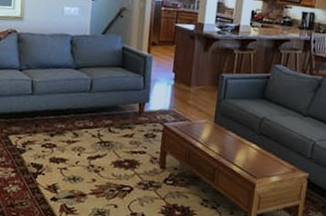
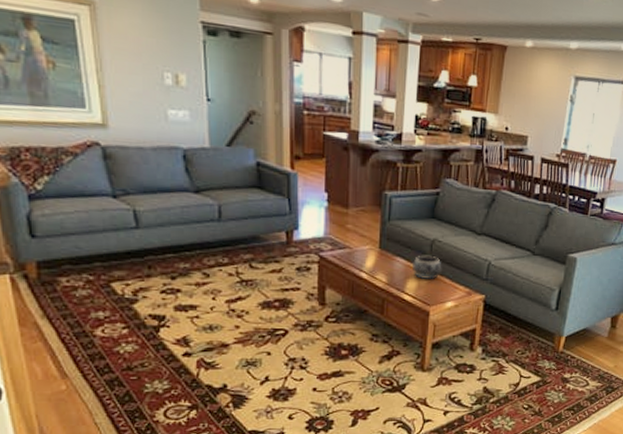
decorative bowl: none [242,131,269,154] -> present [412,255,442,280]

